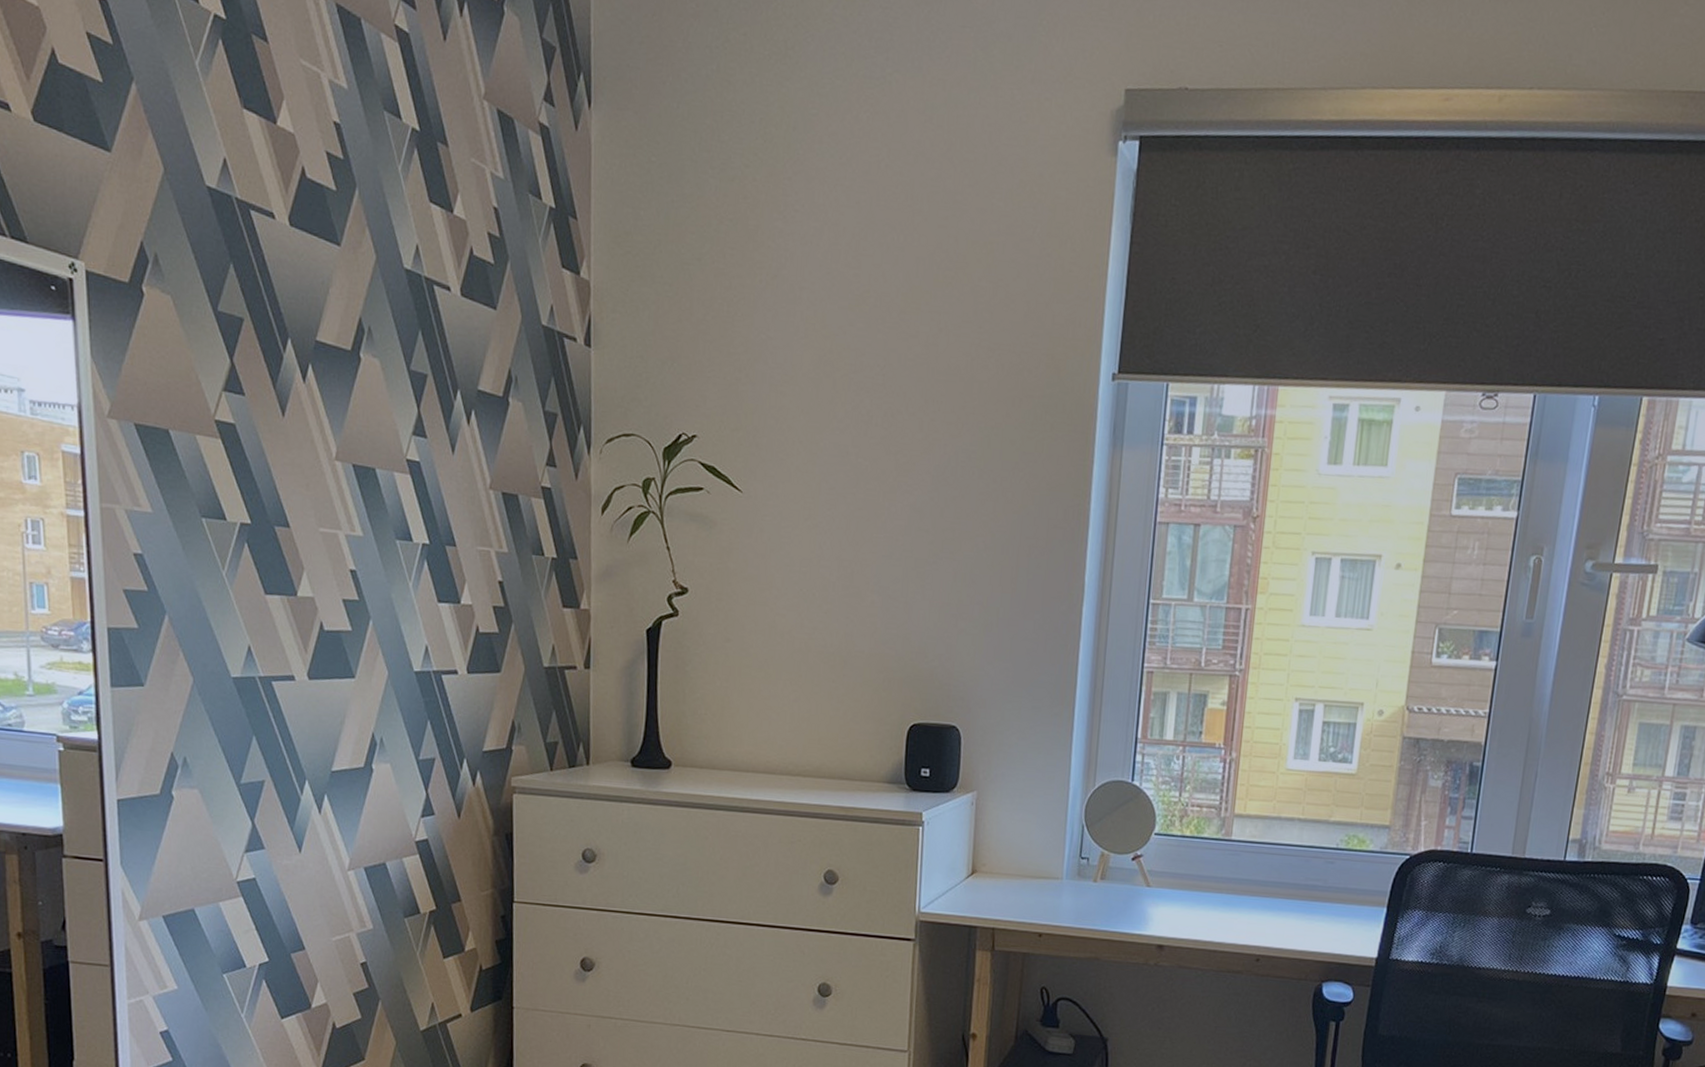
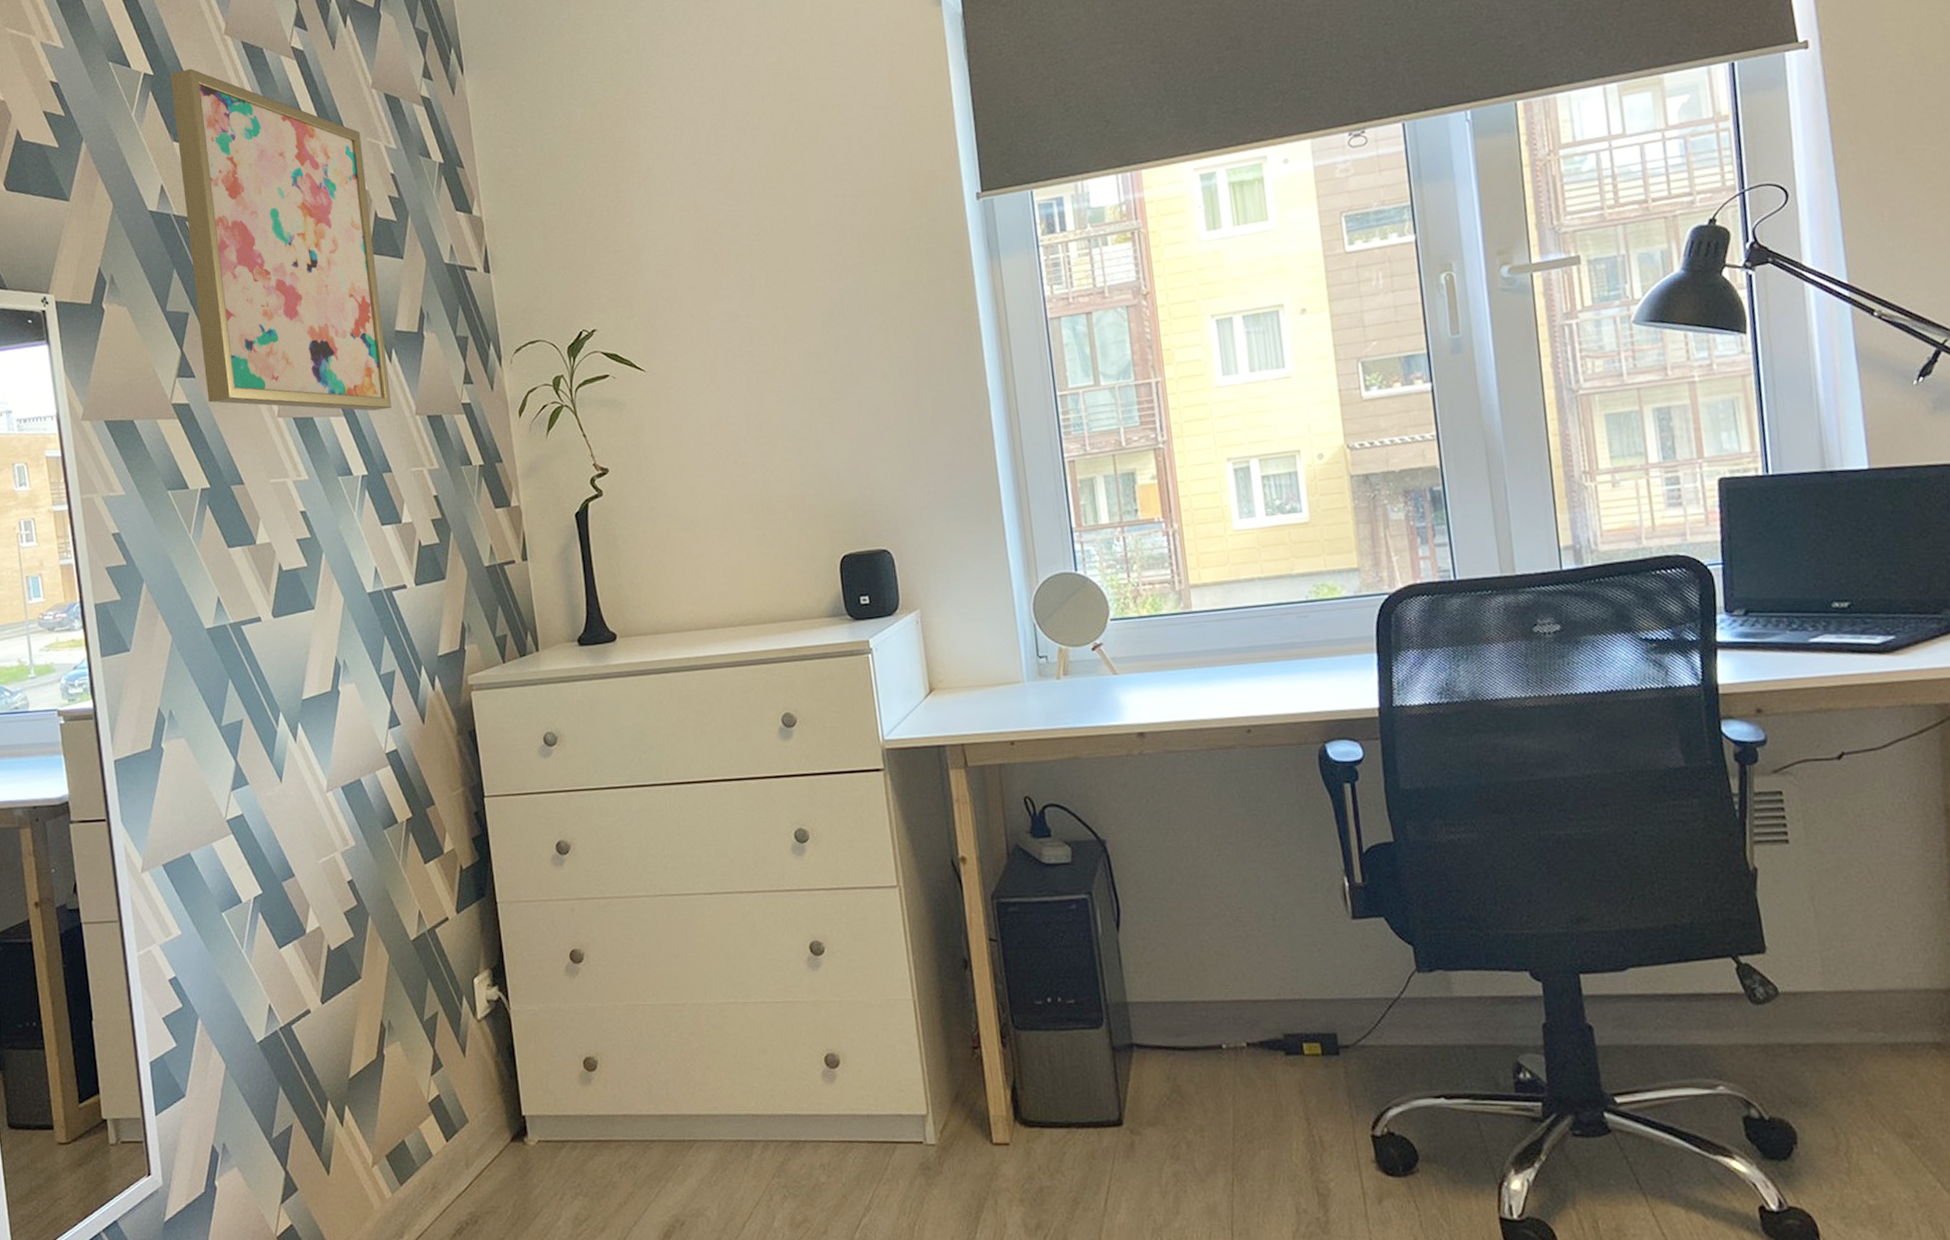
wall art: none [246,21,465,477] -> present [170,68,392,411]

